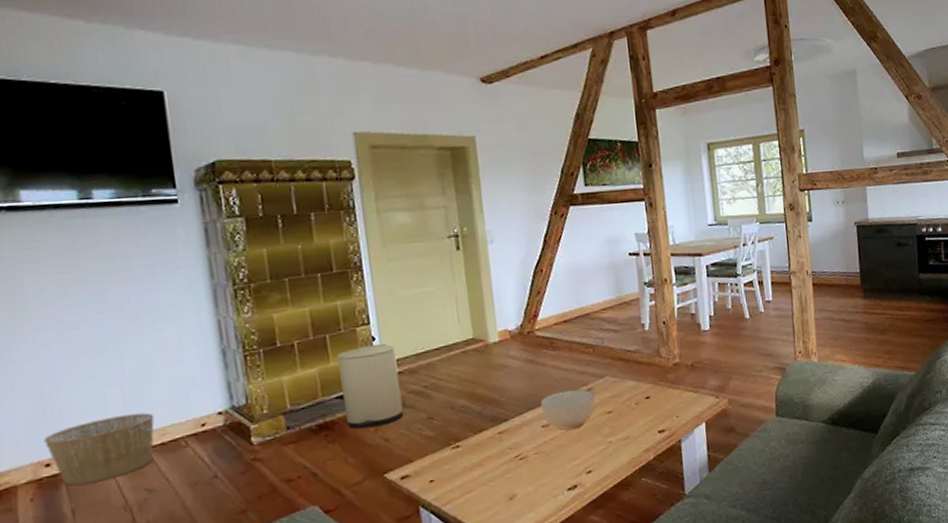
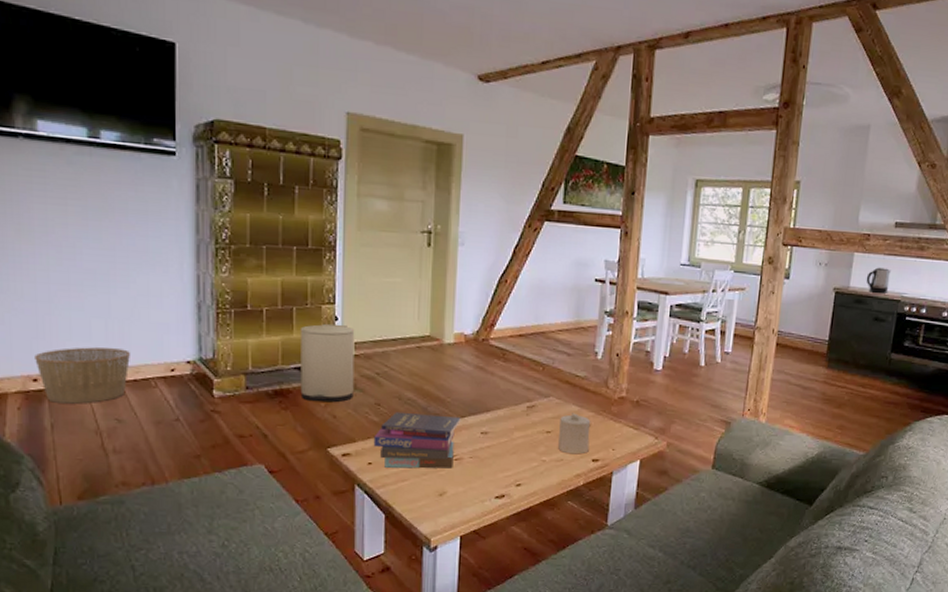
books: none [431,415,520,482] -> present [373,411,461,469]
bowl: present [540,389,596,431] -> none [483,402,538,442]
candle: none [619,388,654,431] -> present [557,413,591,455]
kettle: none [882,196,904,221] -> present [866,267,891,293]

